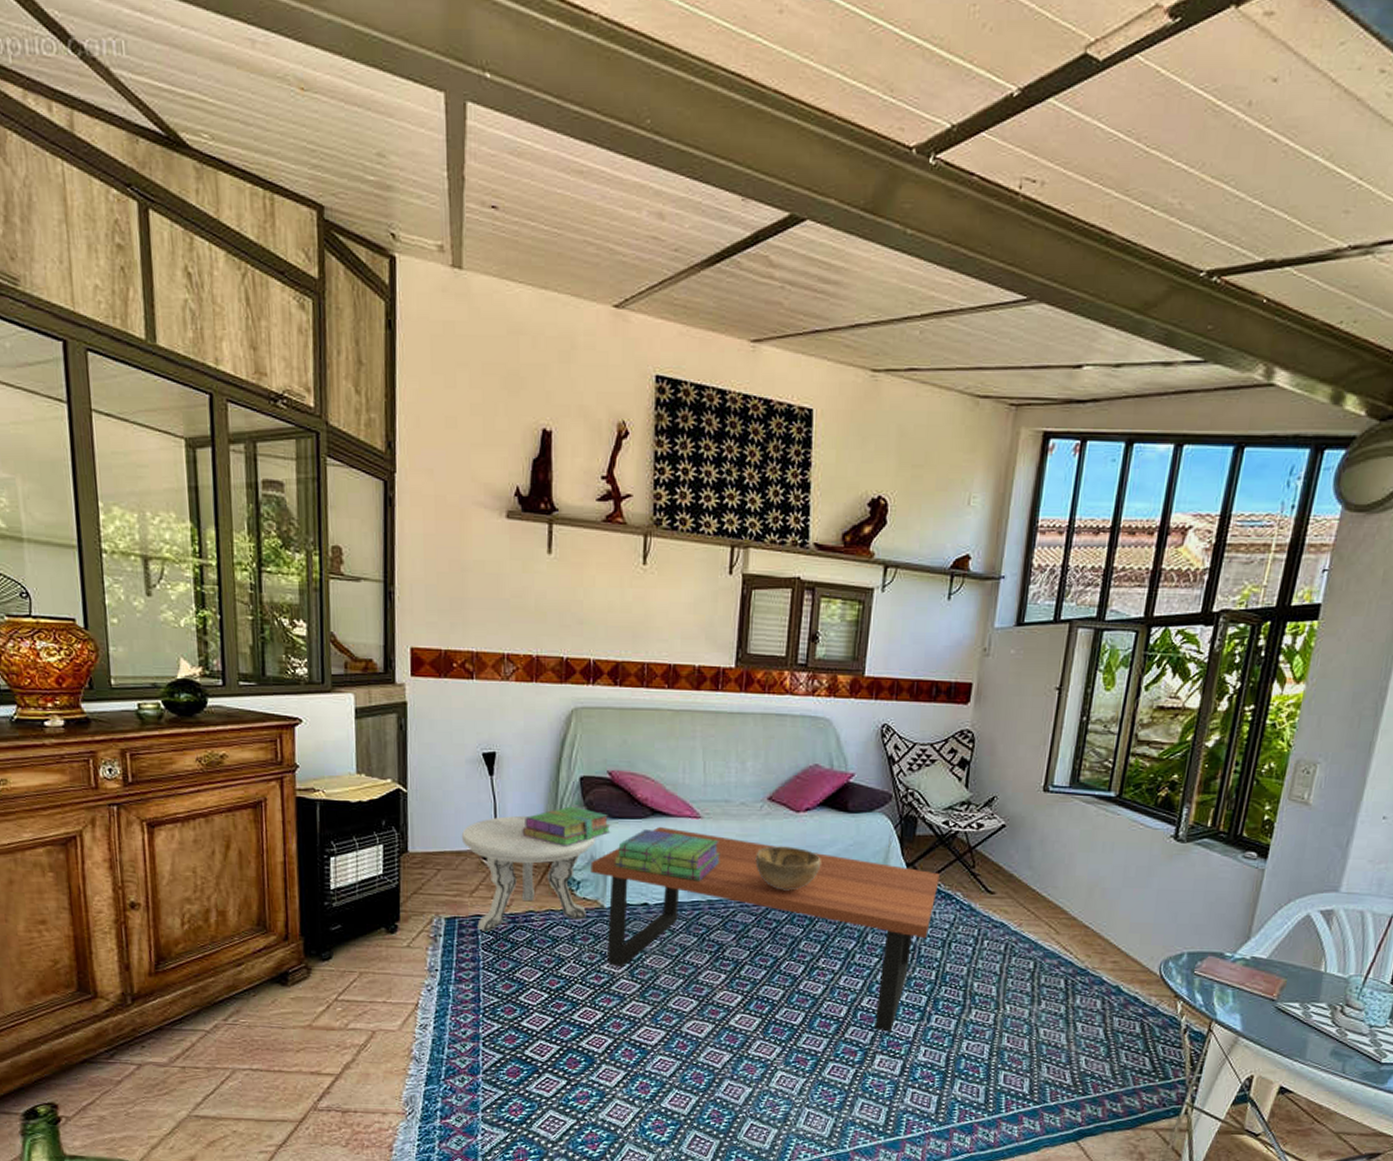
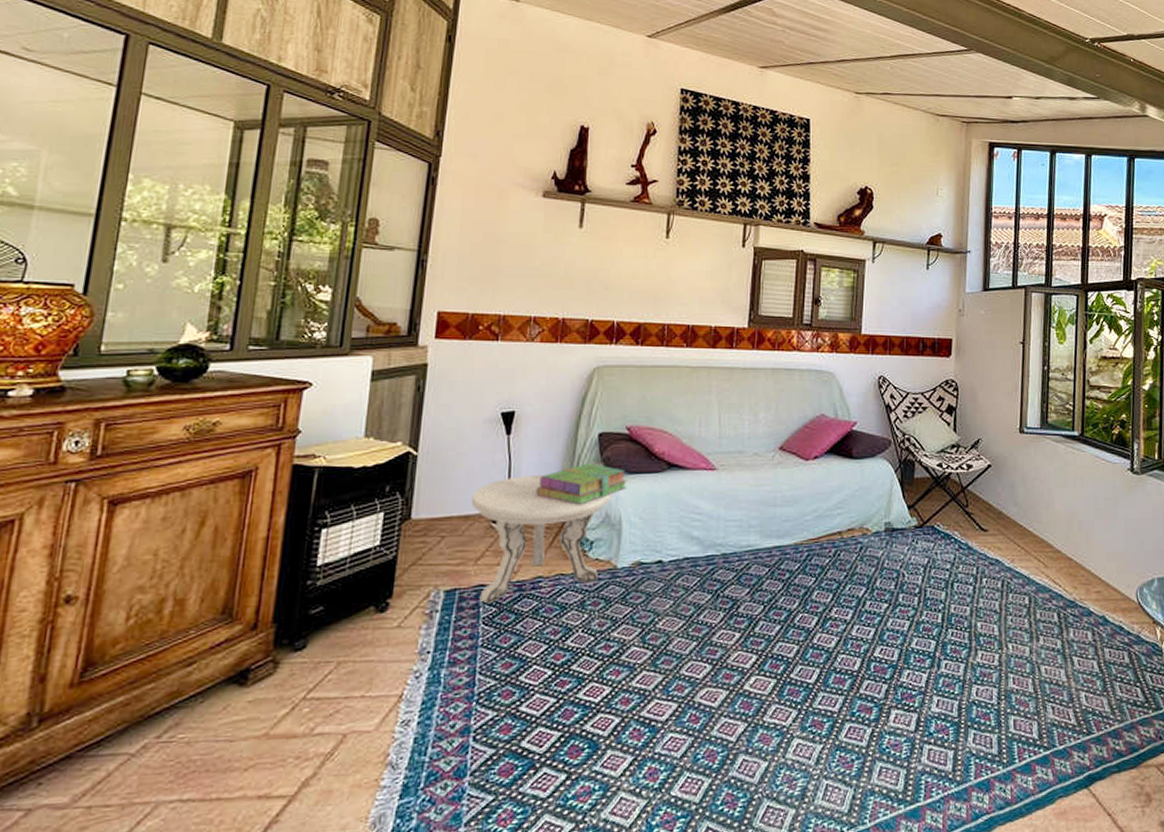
coffee table: present [590,827,940,1032] -> none [605,481,938,683]
stack of books: present [615,828,720,881] -> none [630,482,735,534]
decorative bowl: present [755,846,821,891] -> none [768,494,830,539]

